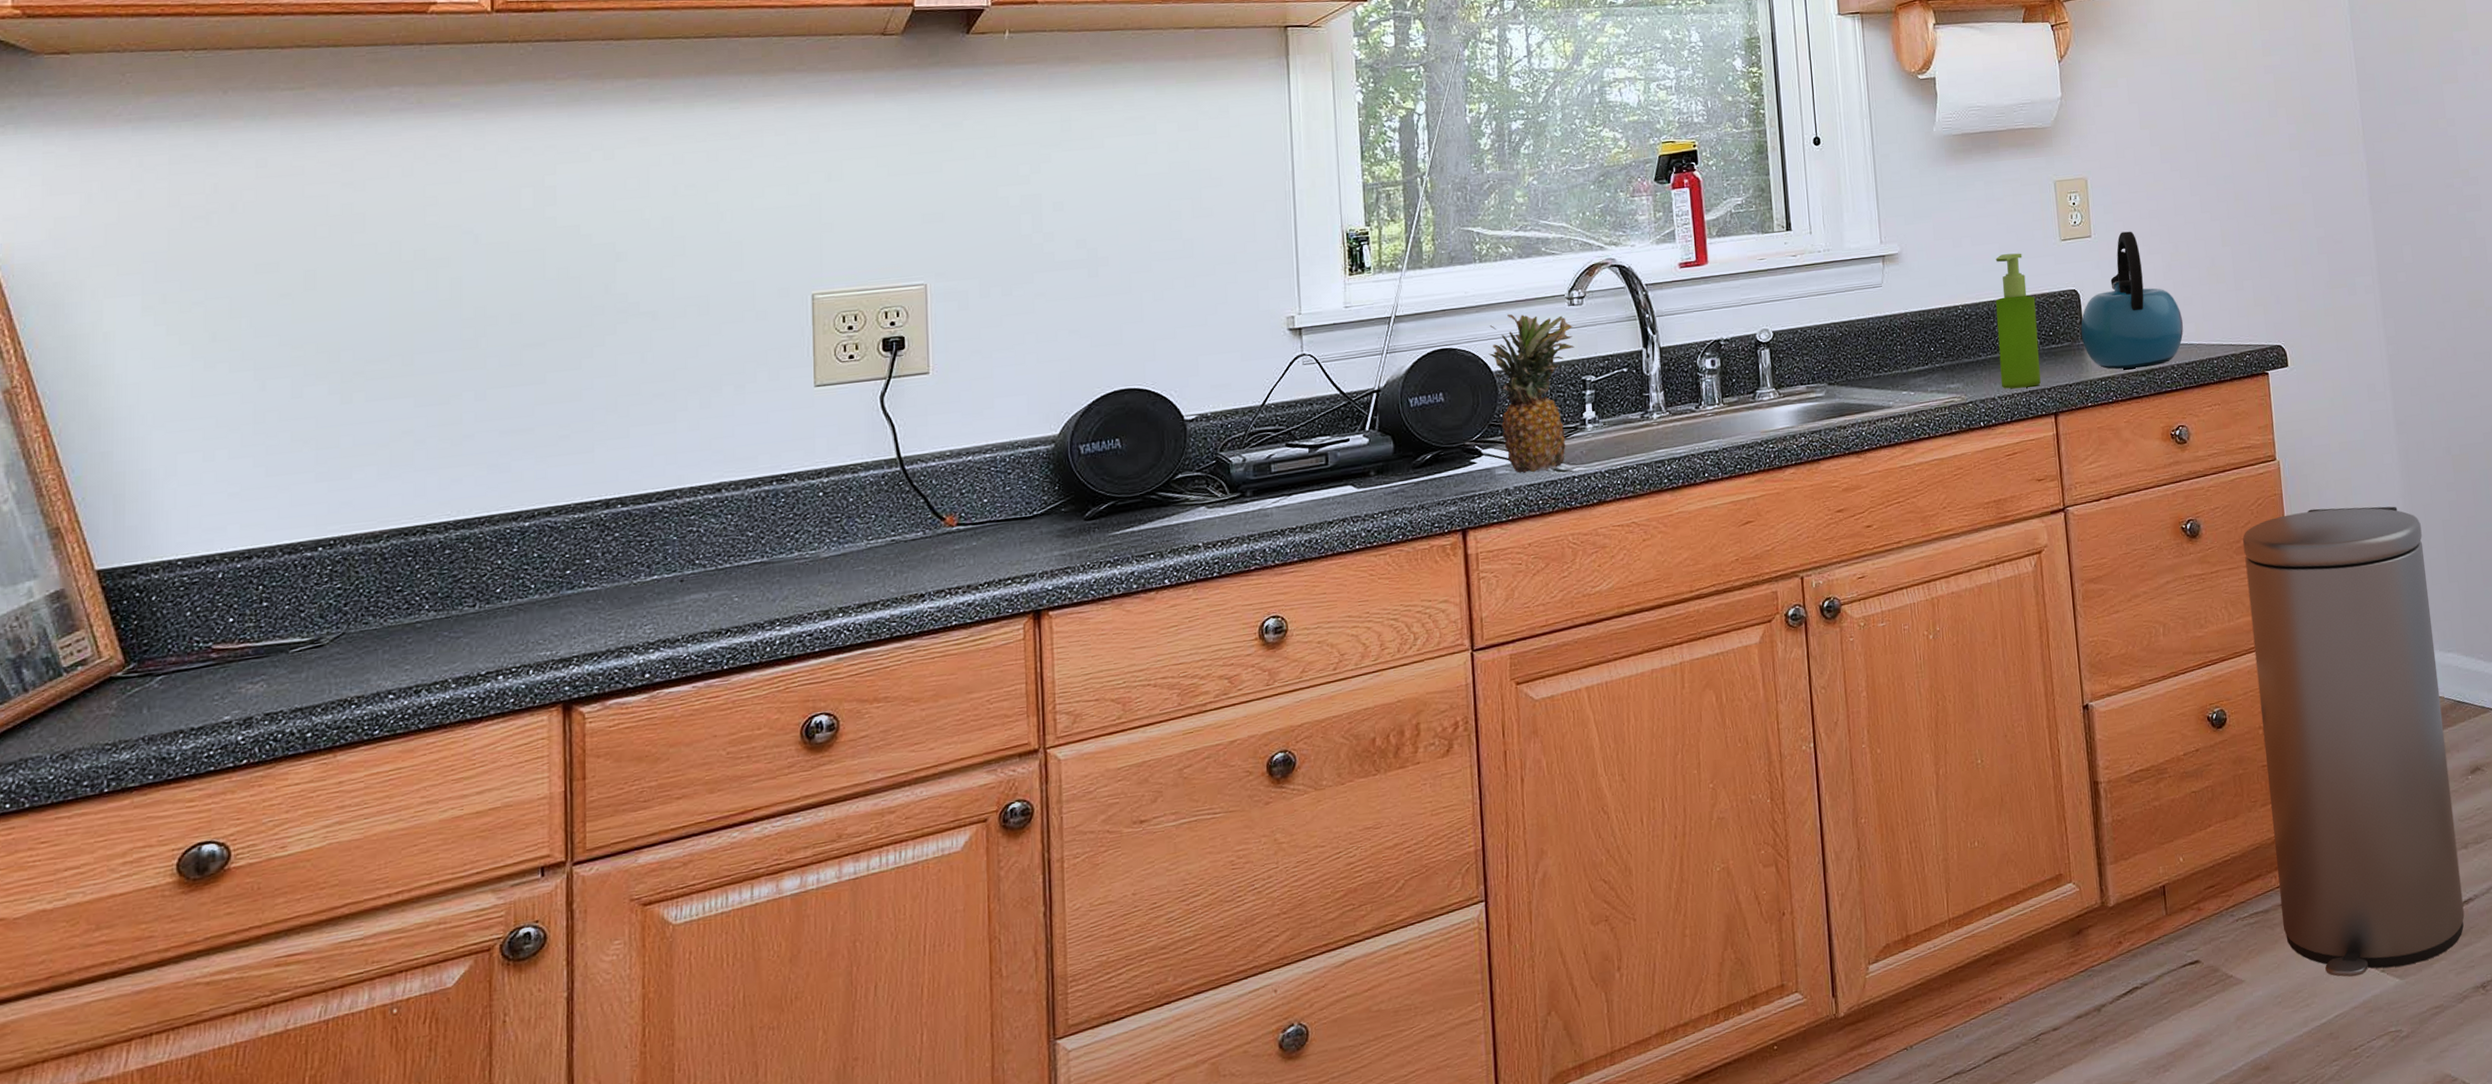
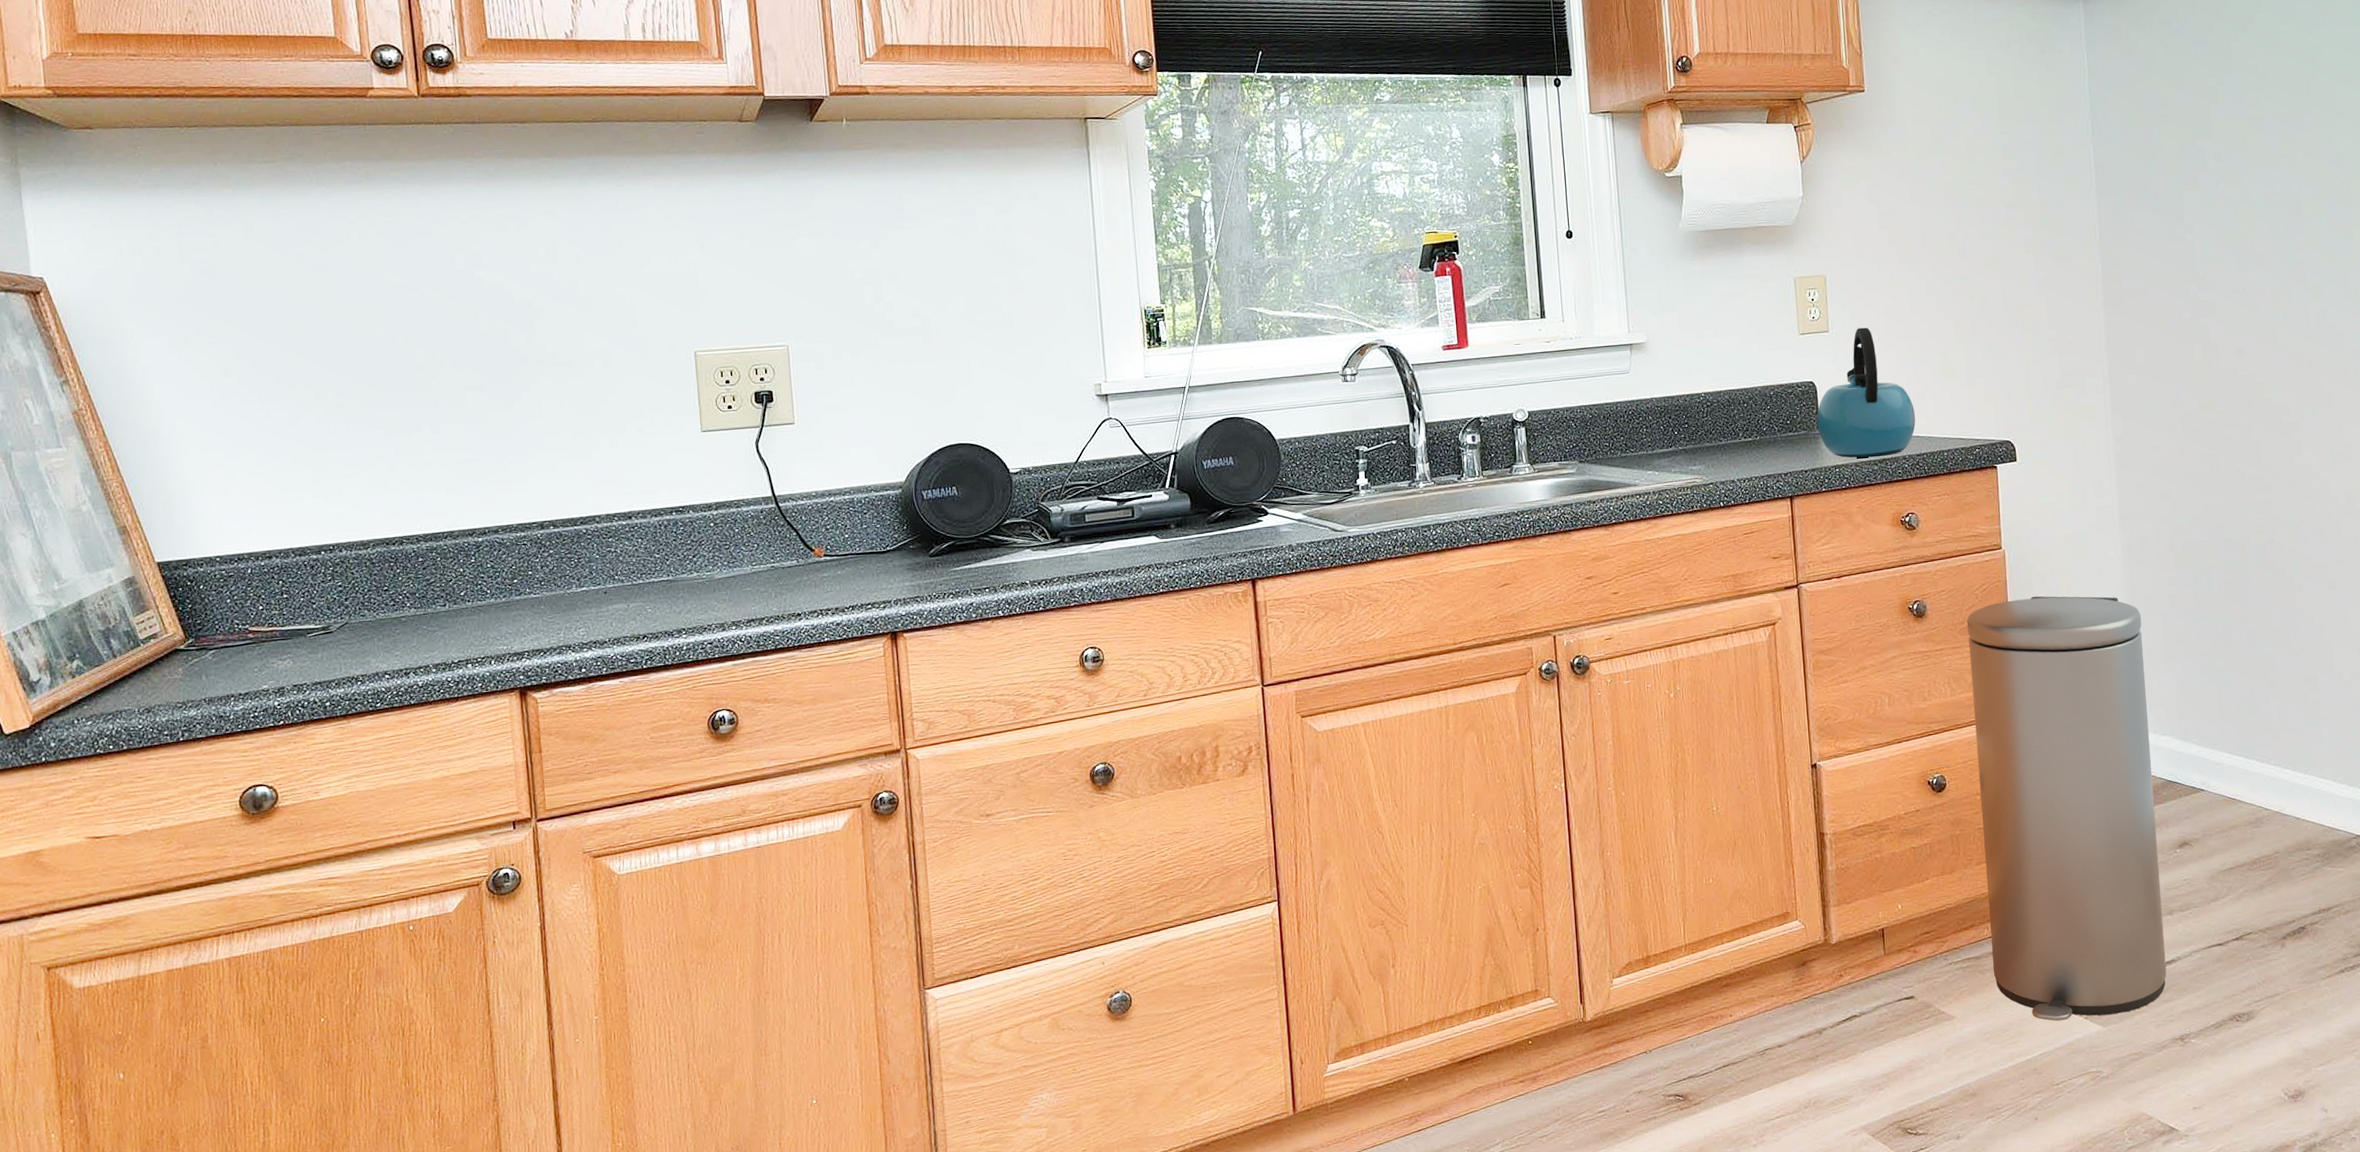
fruit: present [1488,314,1574,474] -> none [1272,387,1348,533]
soap dispenser: present [1995,253,2041,389] -> none [1736,345,1778,473]

